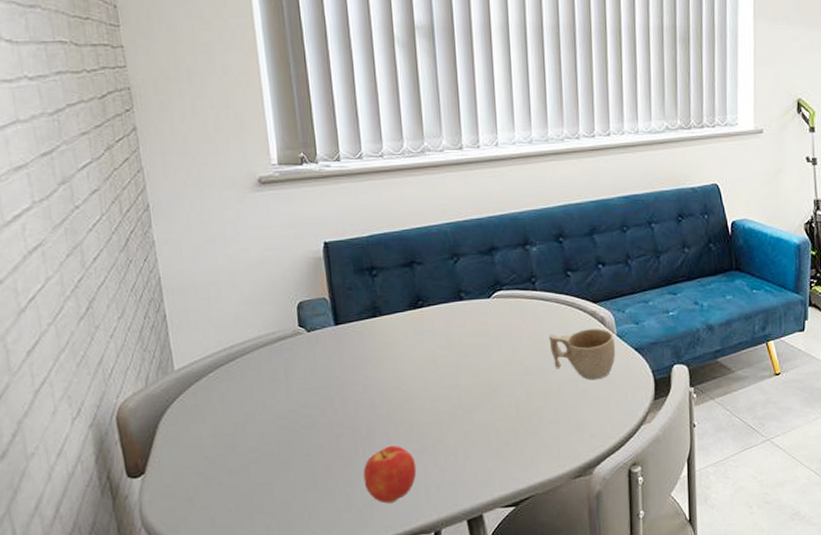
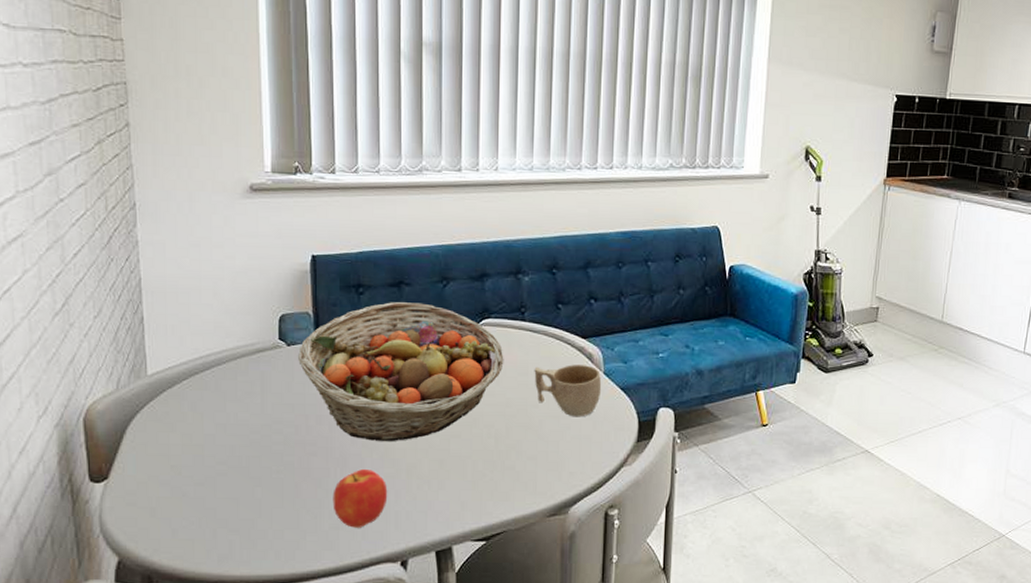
fruit basket: none [319,280,519,418] -> present [298,302,504,441]

